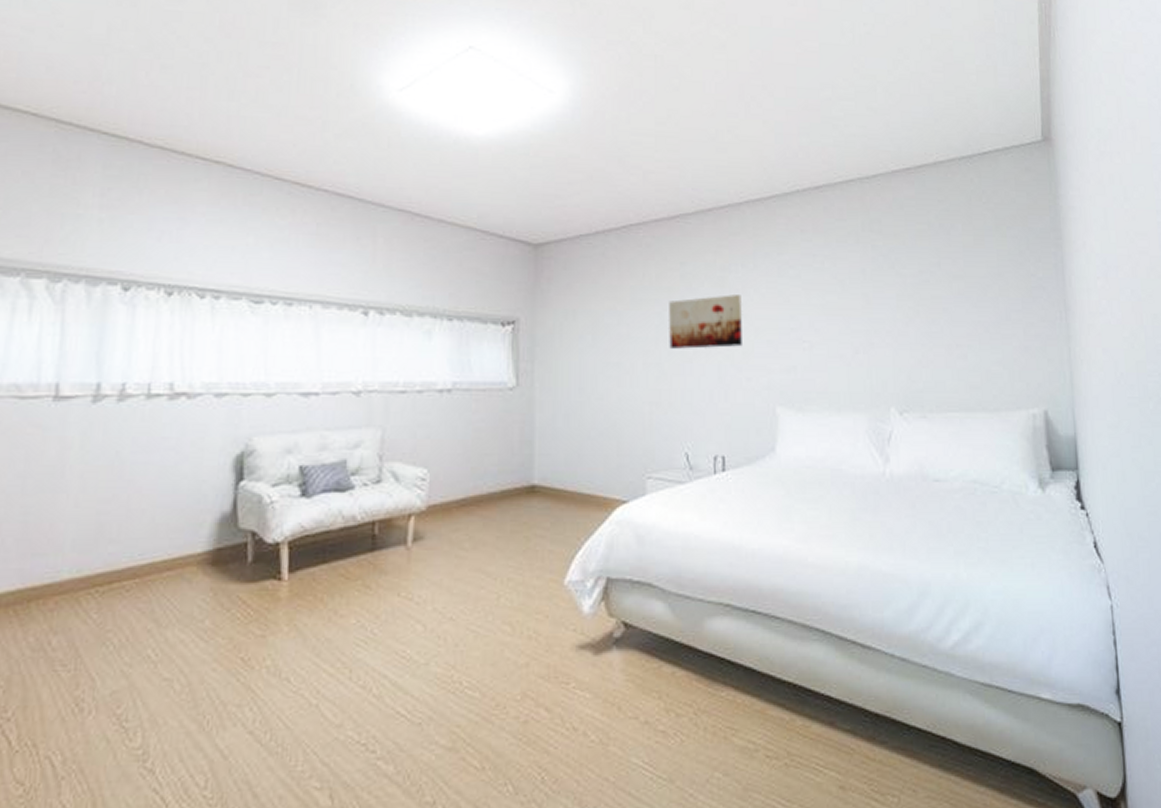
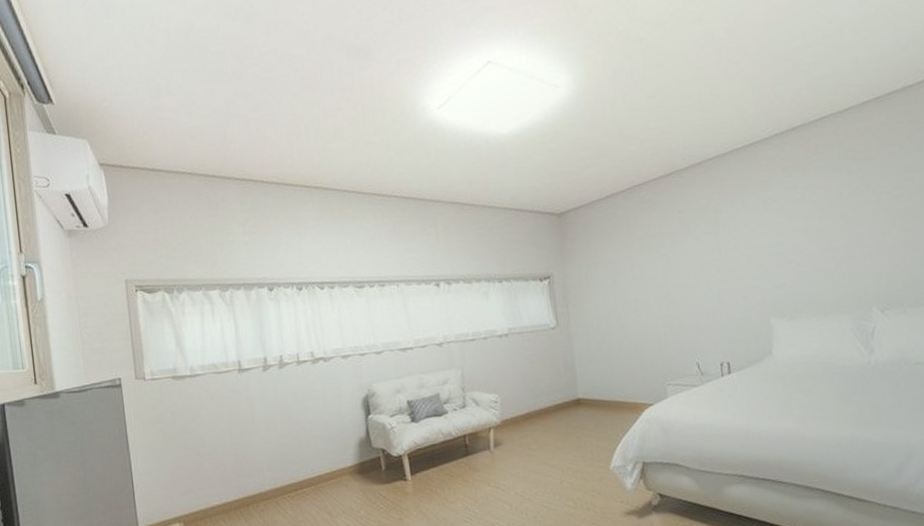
wall art: present [669,294,742,349] -> none [672,230,737,282]

